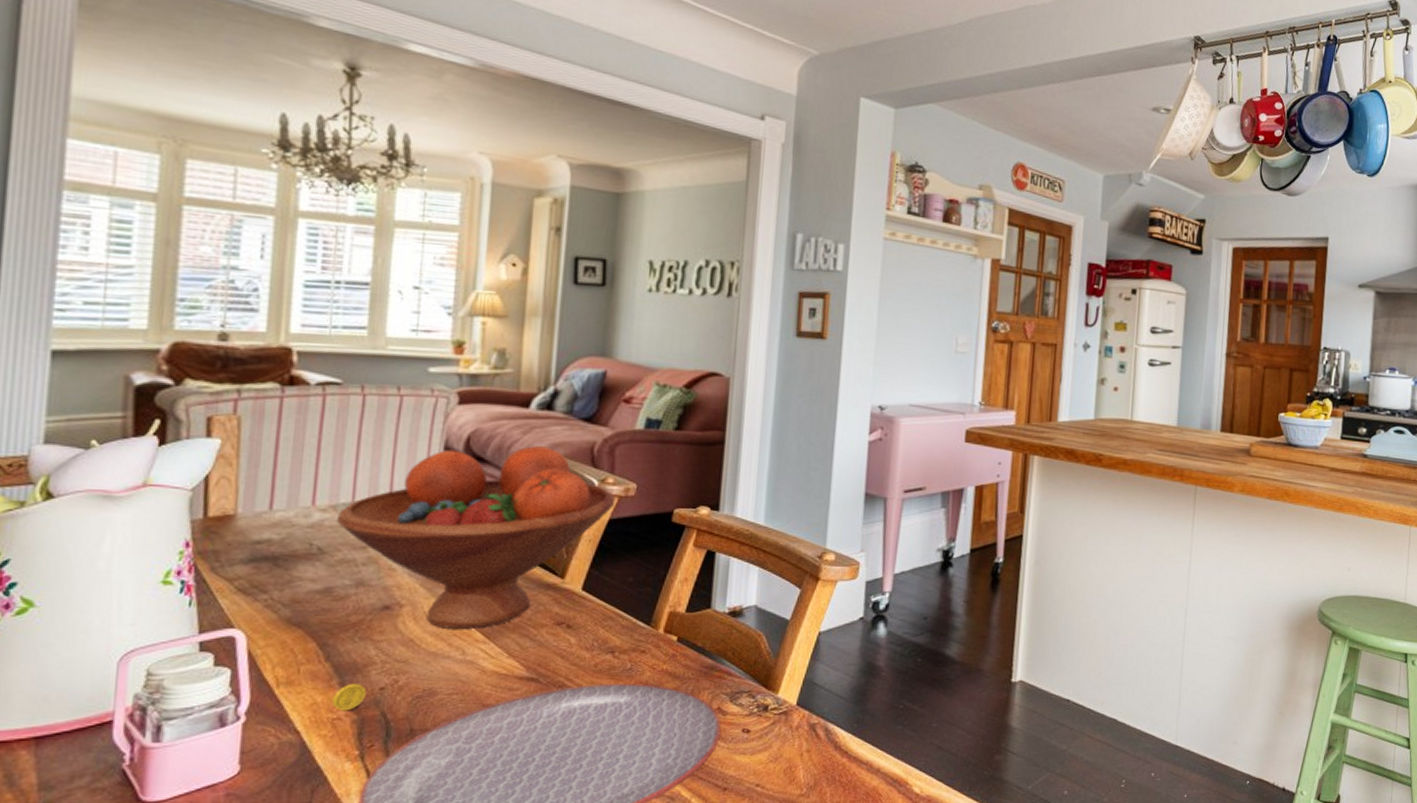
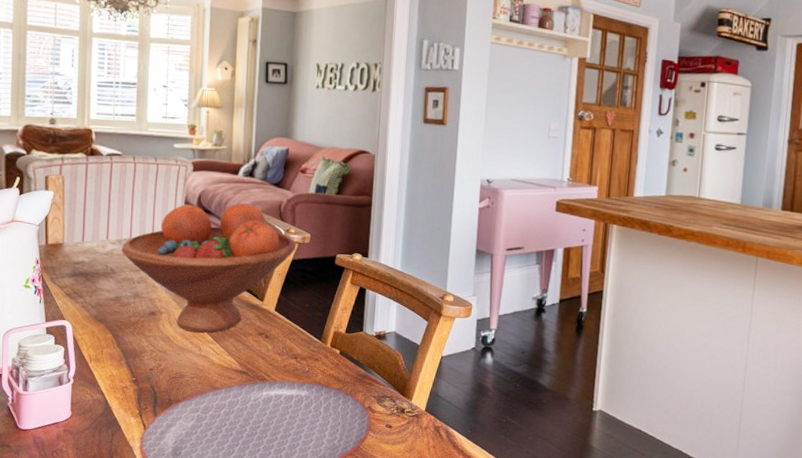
coin: present [331,684,366,711] -> none [122,364,142,383]

